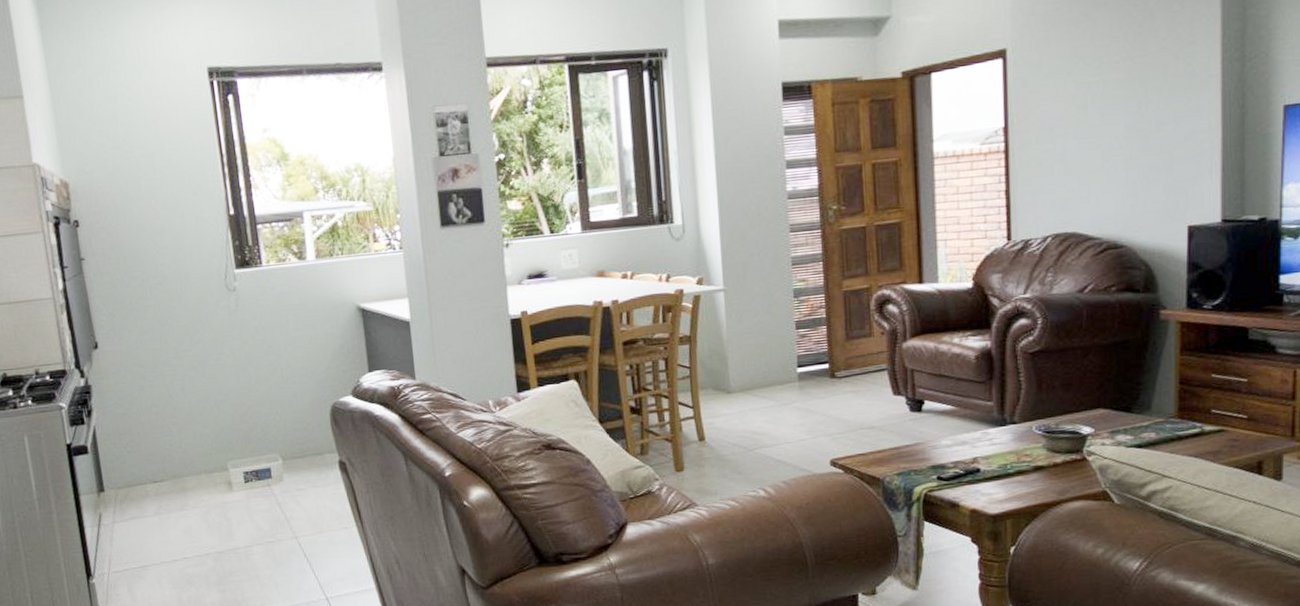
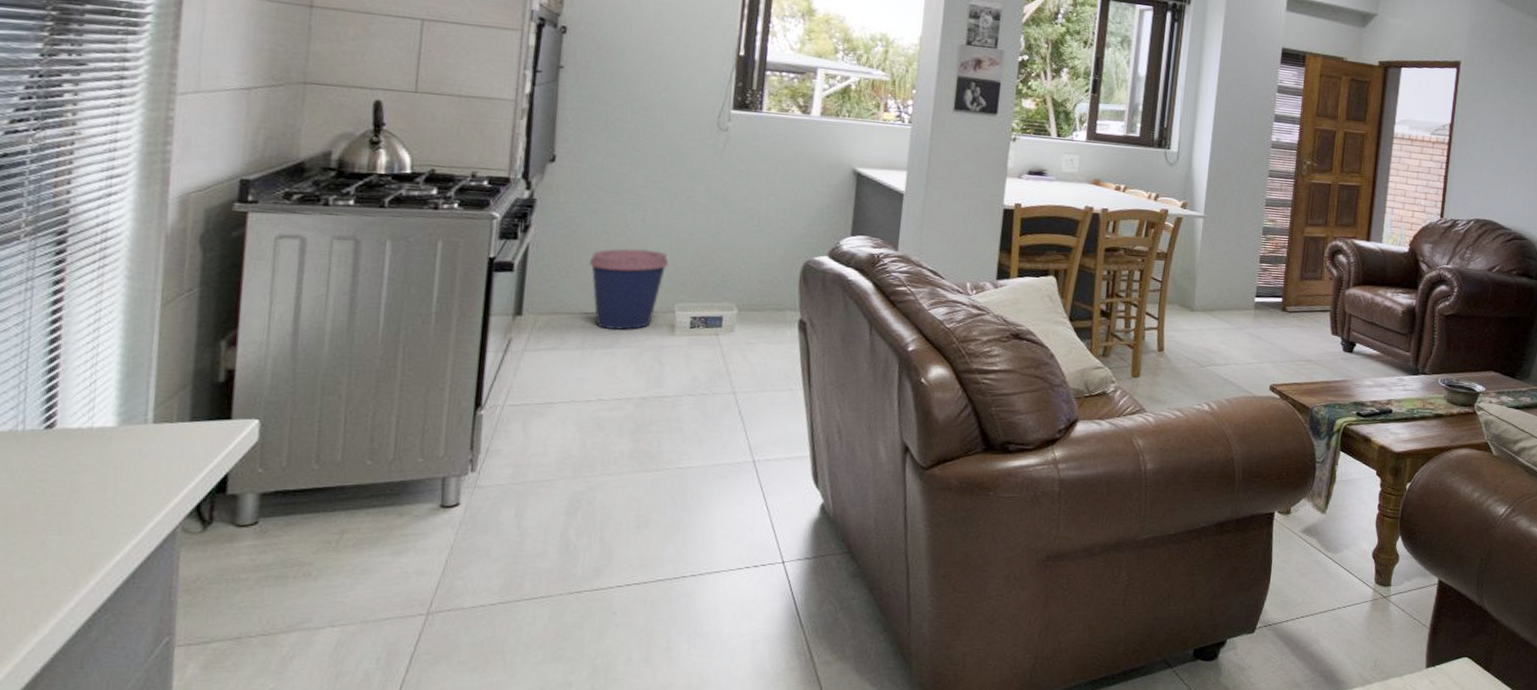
coffee cup: none [147,415,214,494] -> present [588,248,669,330]

